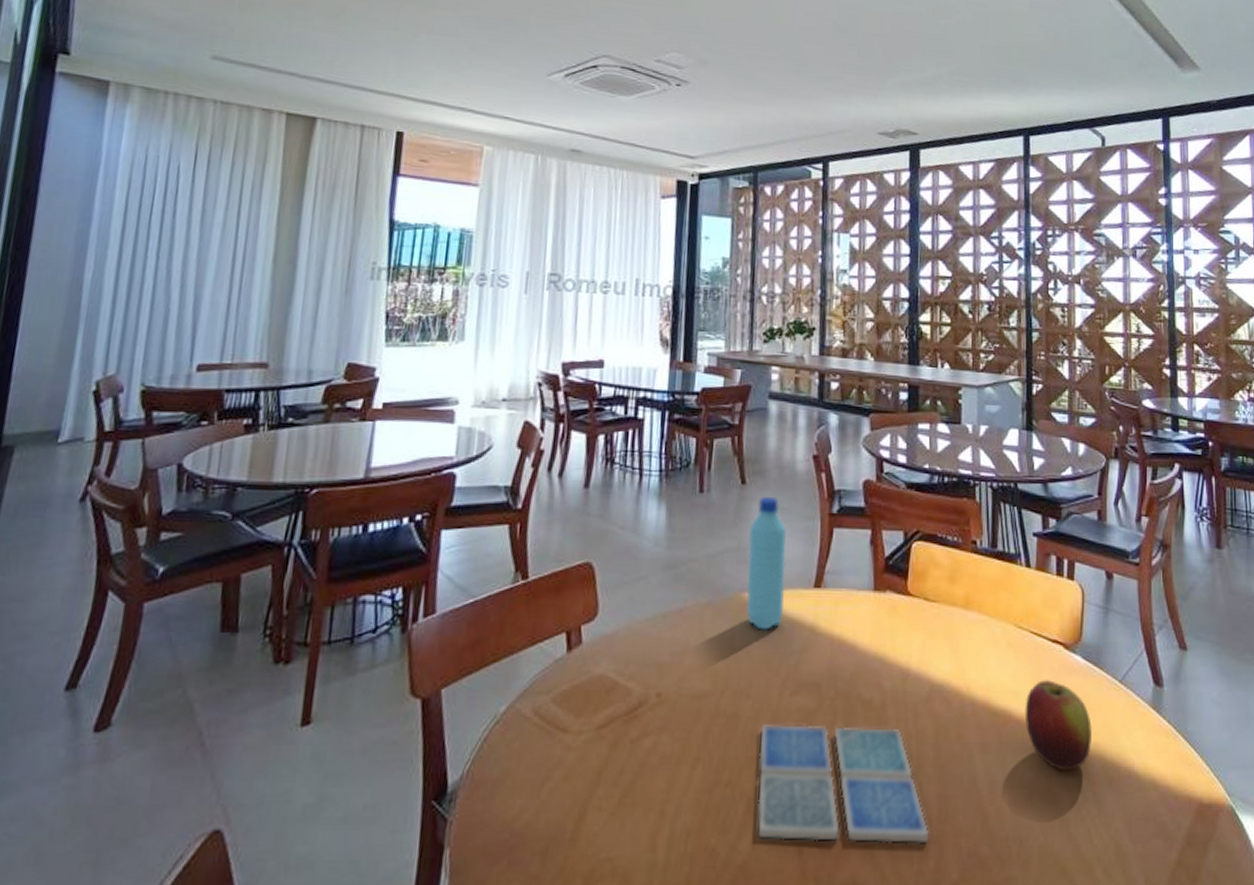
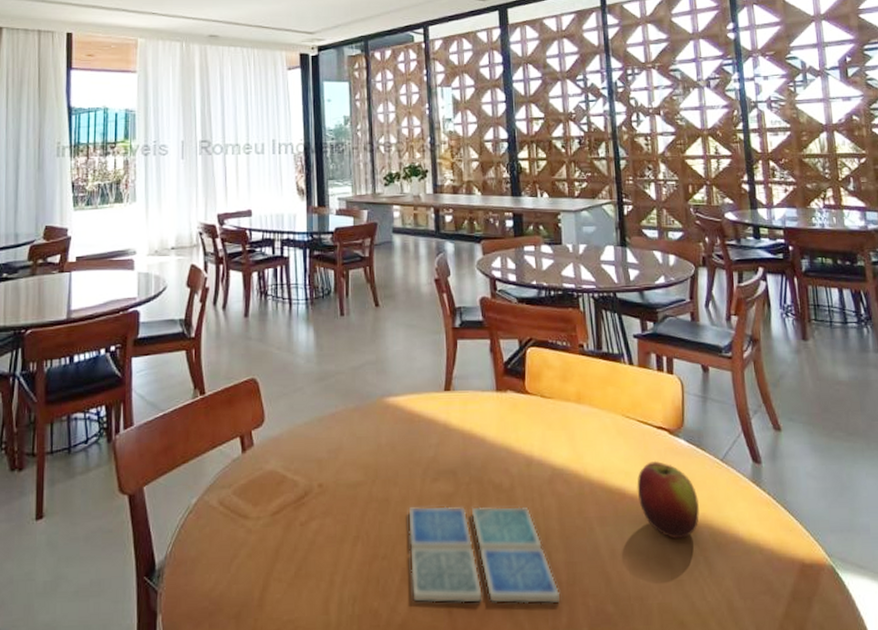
water bottle: present [746,496,786,630] -> none [385,316,420,428]

